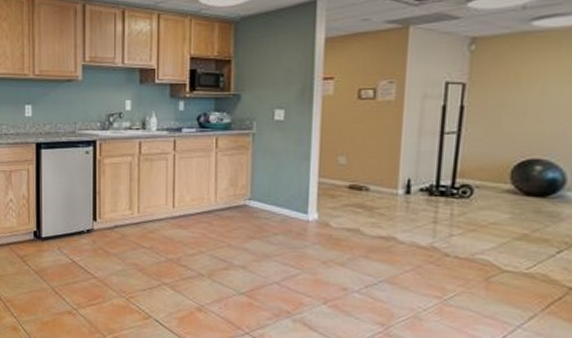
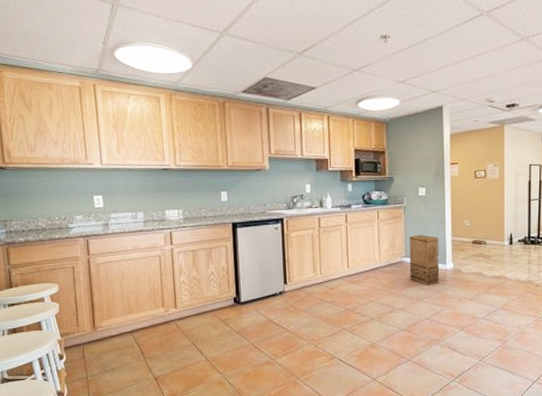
cardboard box: none [255,172,300,240] -> present [409,235,440,286]

